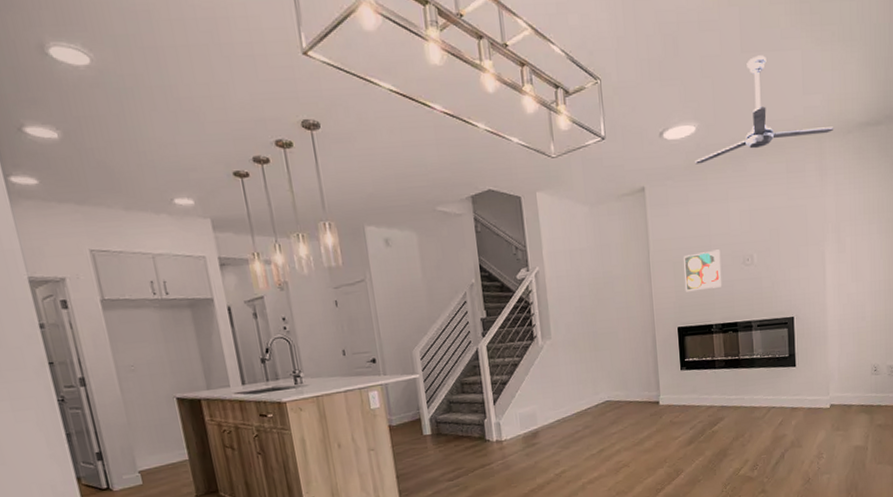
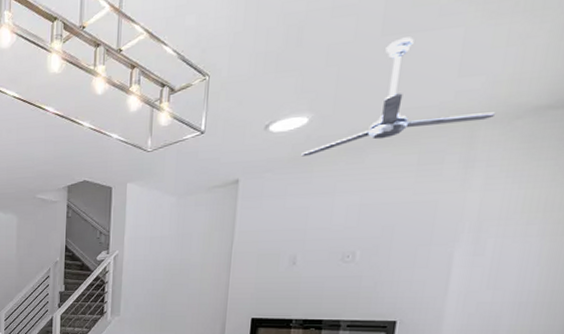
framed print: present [684,249,722,292] -> none [266,244,316,285]

